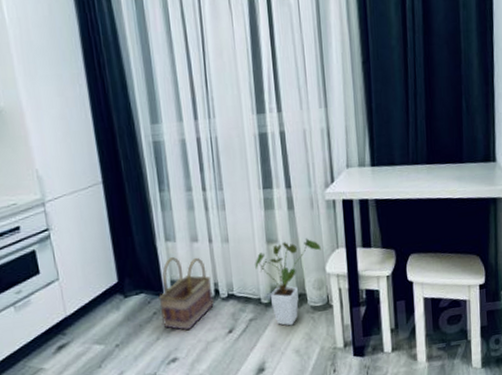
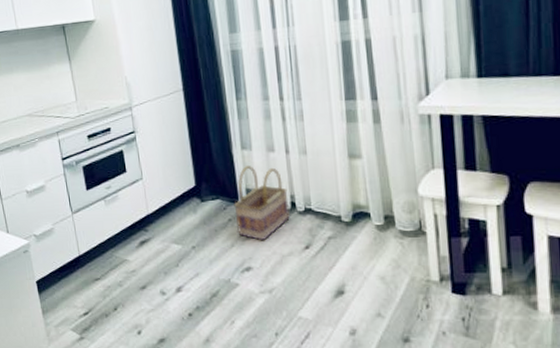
house plant: present [255,238,321,326] -> none [335,155,413,250]

